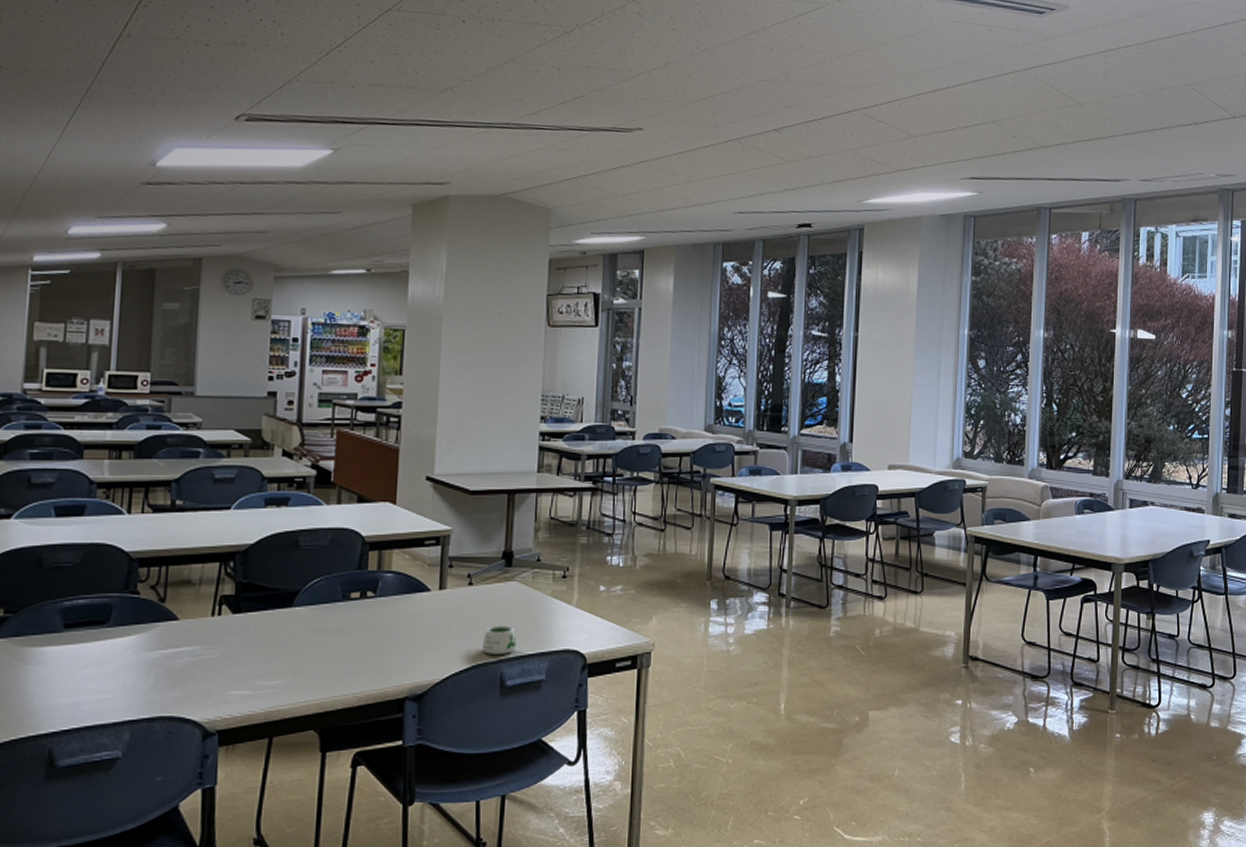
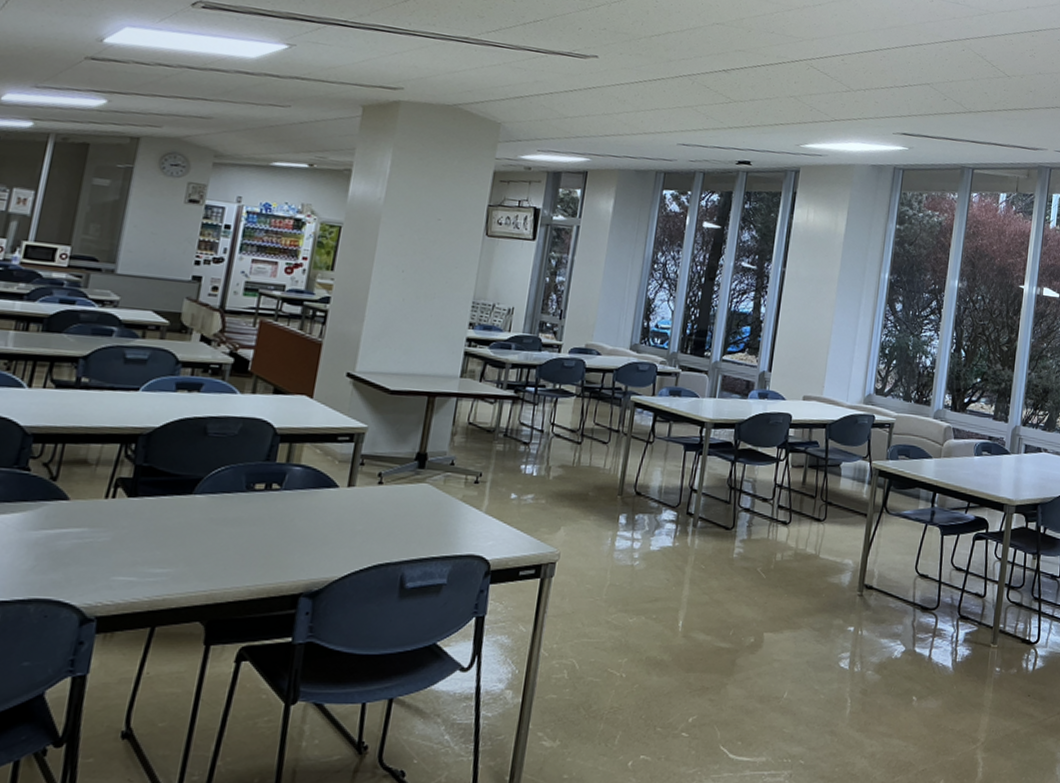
mug: present [482,625,517,654] -> none [385,526,422,556]

